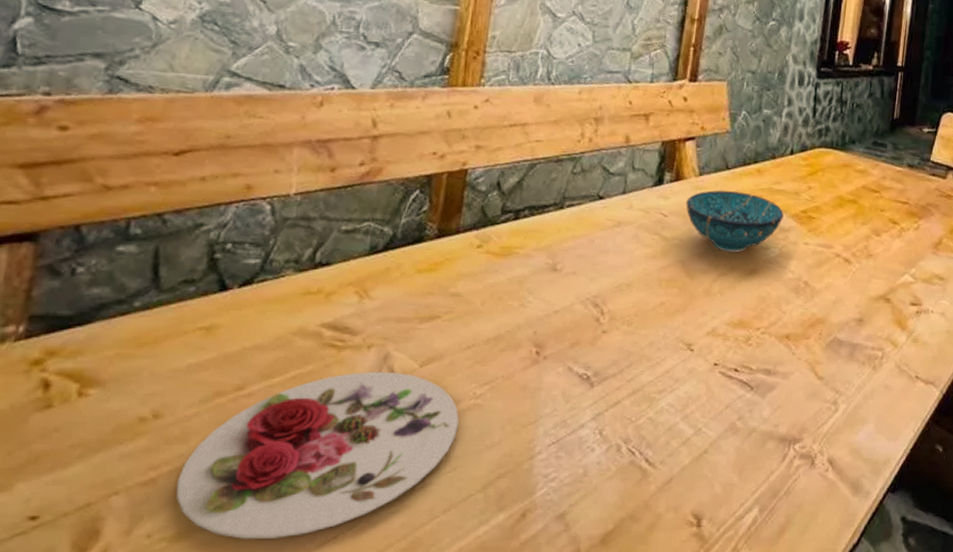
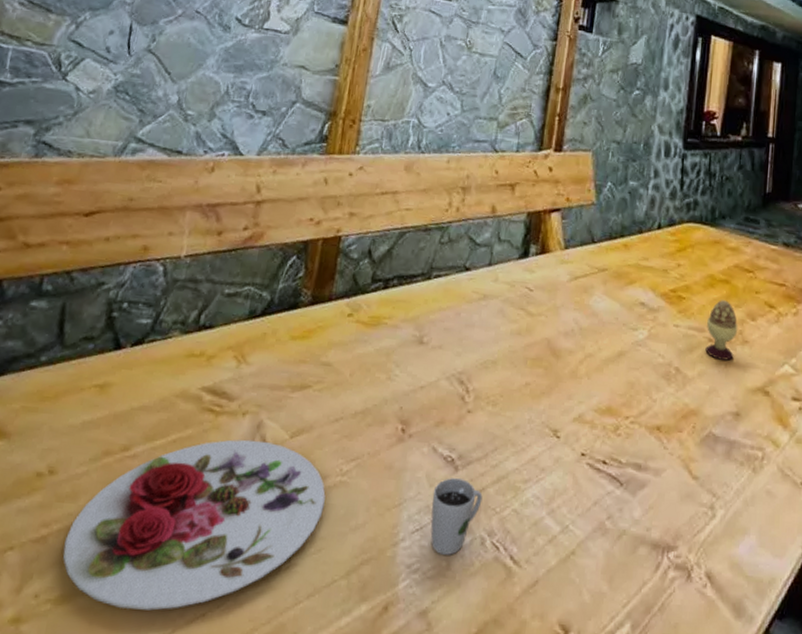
cup: none [567,394,618,463] -> present [430,478,483,555]
decorative bowl: present [686,190,784,253] -> none [551,264,652,333]
decorative egg: none [833,218,864,273] -> present [705,300,738,361]

